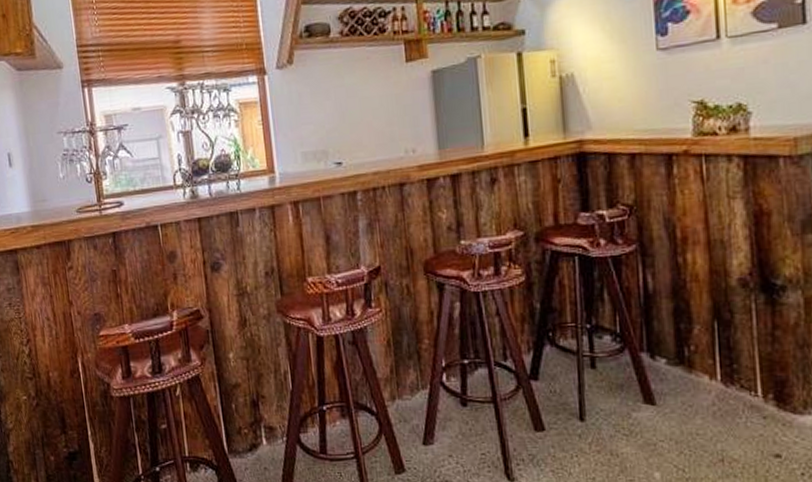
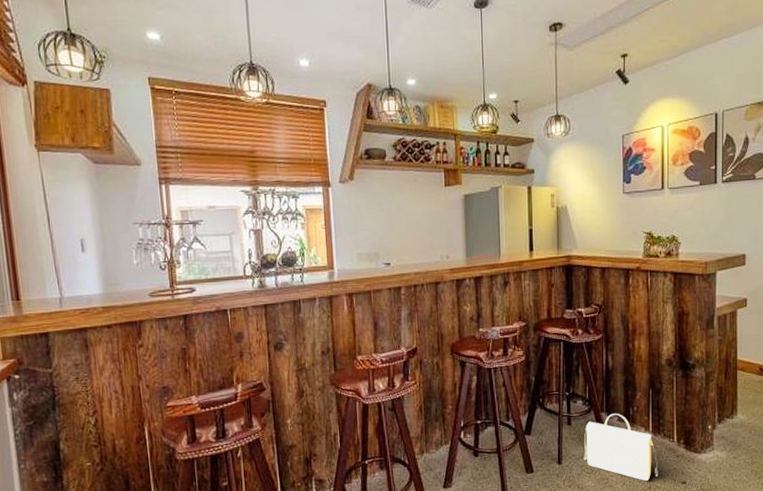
shopping bag: none [616,353,734,450] -> present [584,413,657,481]

